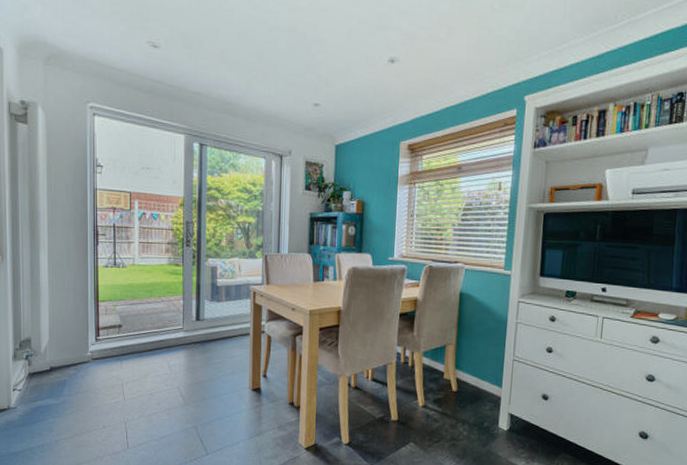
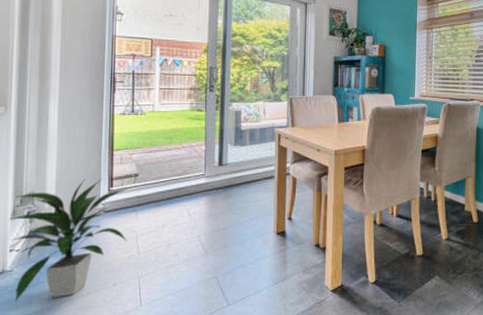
indoor plant: none [11,327,114,436] -> present [9,178,129,301]

